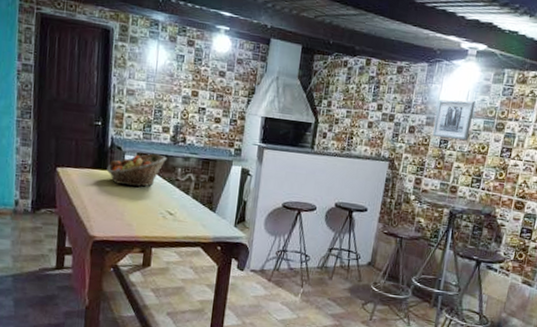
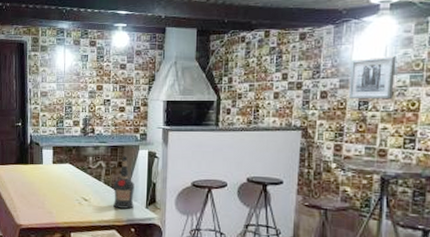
fruit basket: present [106,153,168,188] -> none [28,146,79,178]
liquor bottle: none [200,170,225,226] -> present [113,156,135,209]

